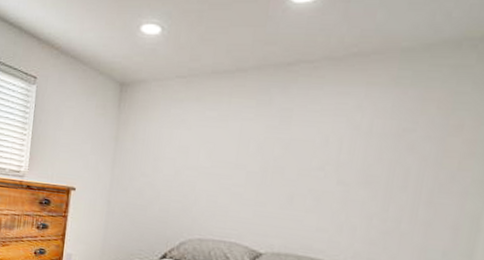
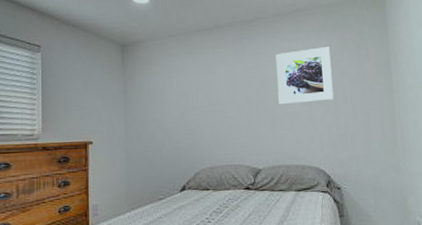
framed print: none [303,108,398,184] -> present [275,47,335,105]

